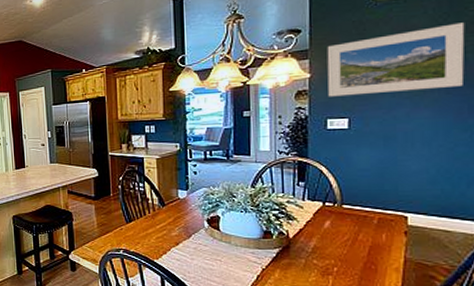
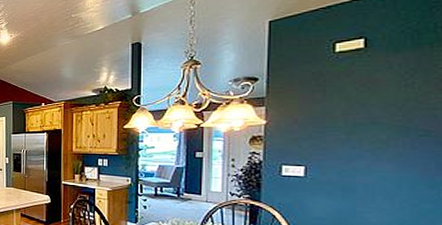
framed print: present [327,22,465,97] -> none [284,79,434,145]

